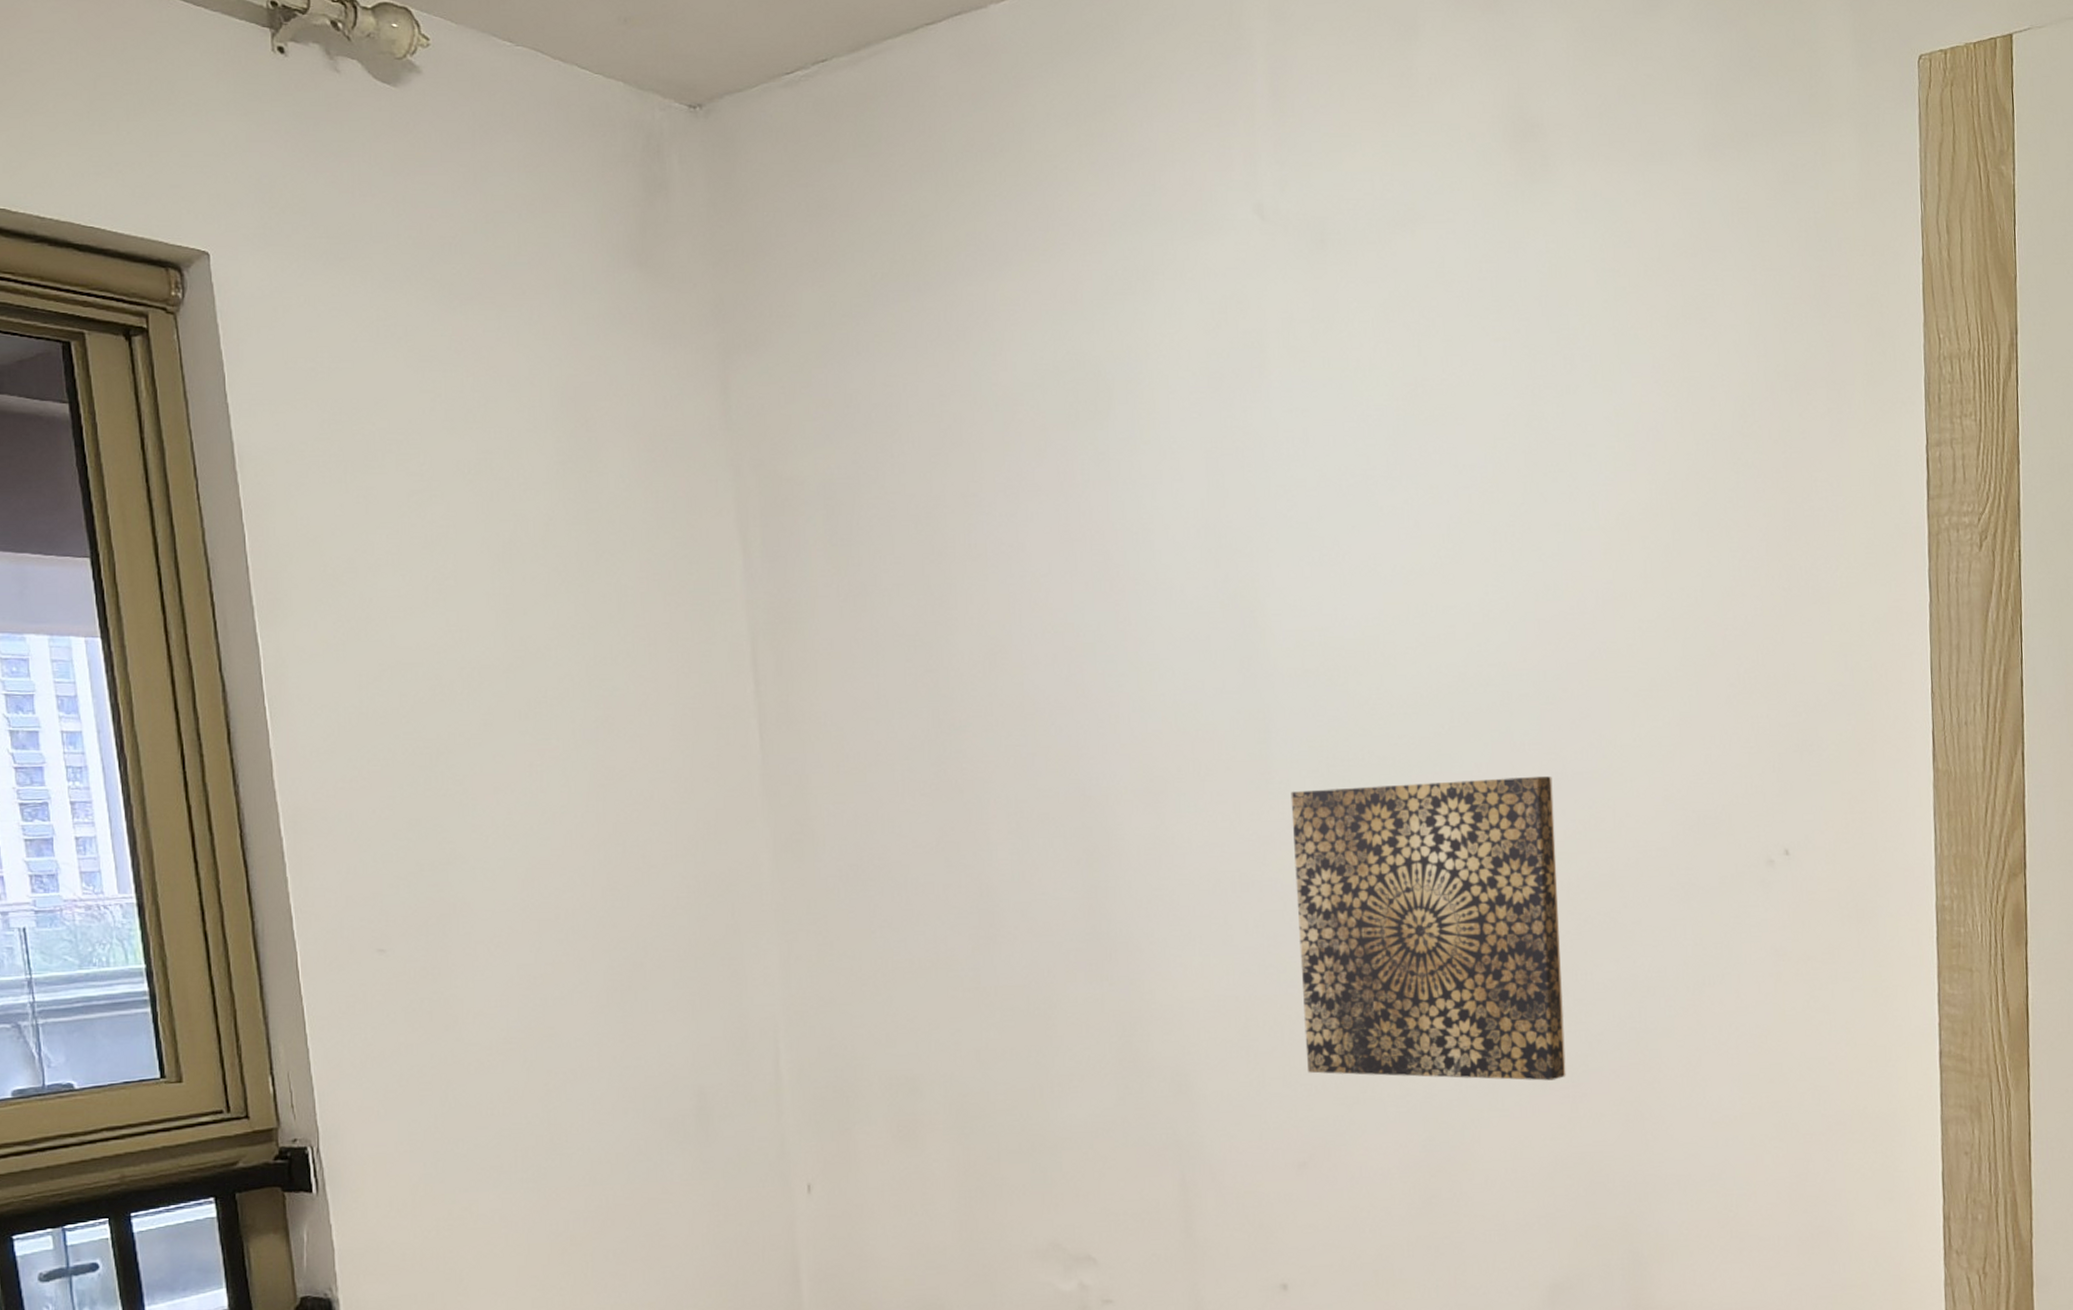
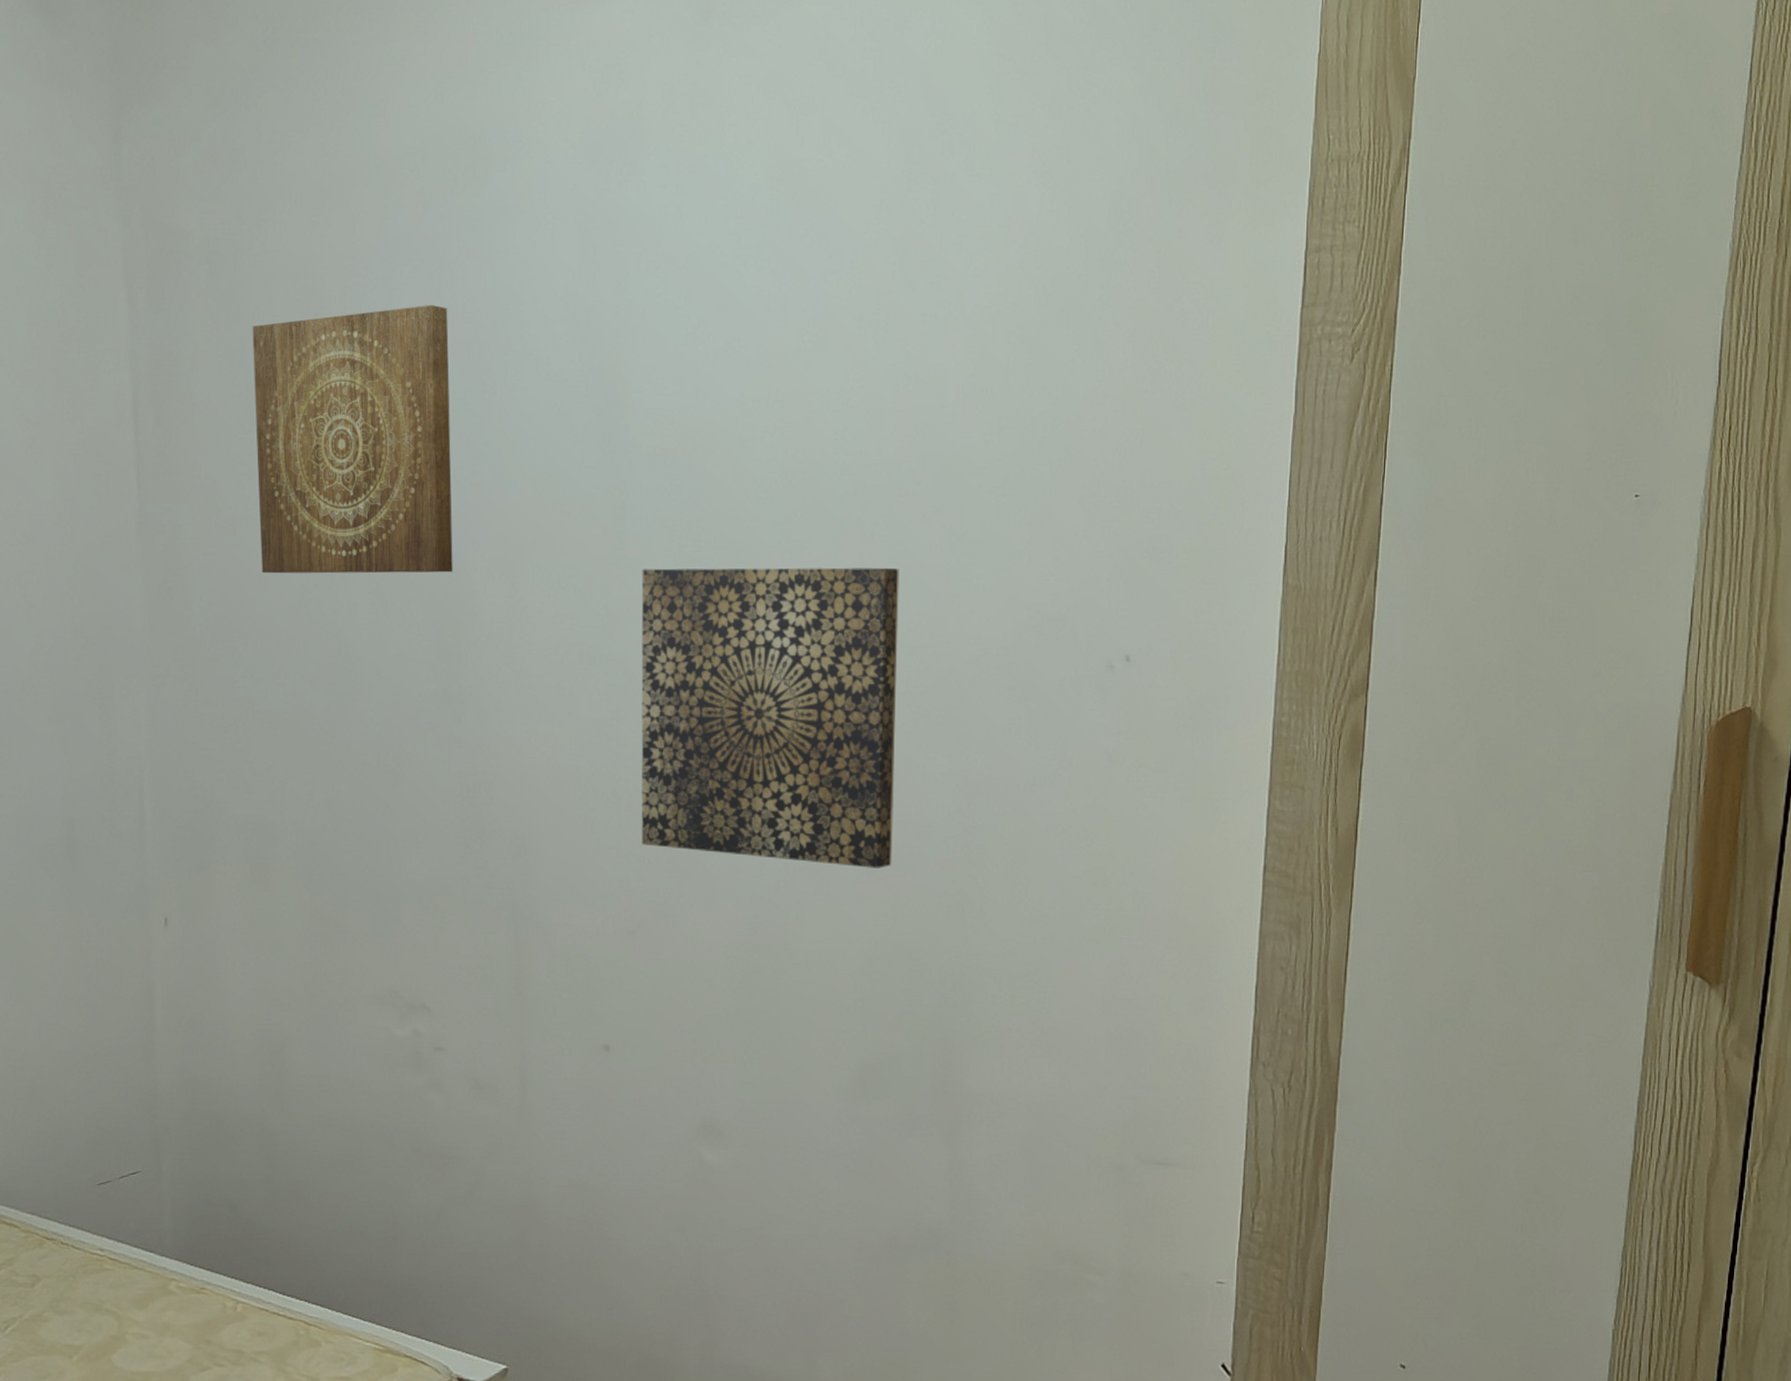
wall art: none [874,539,1095,819] -> present [252,305,453,574]

